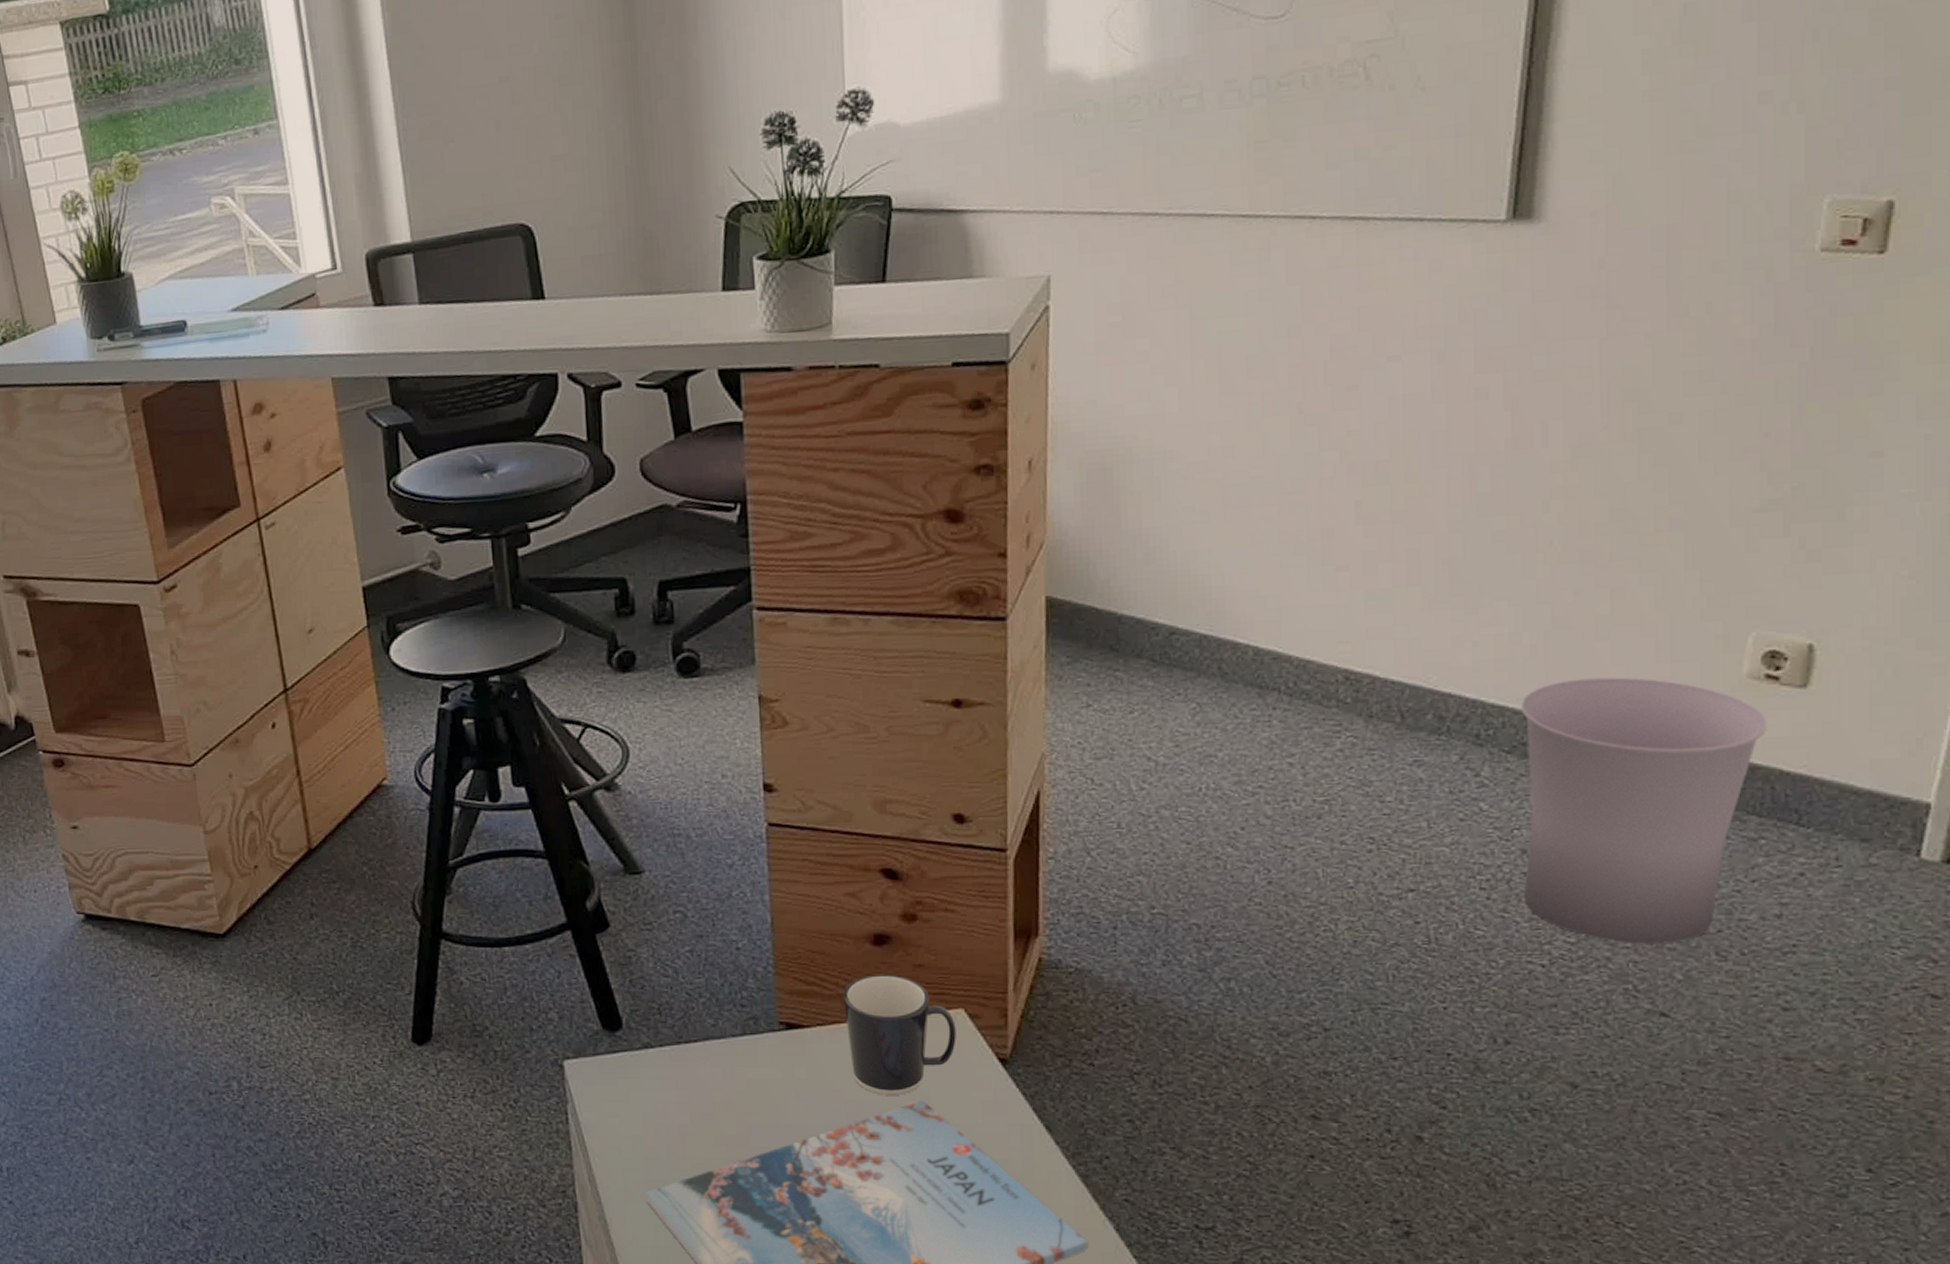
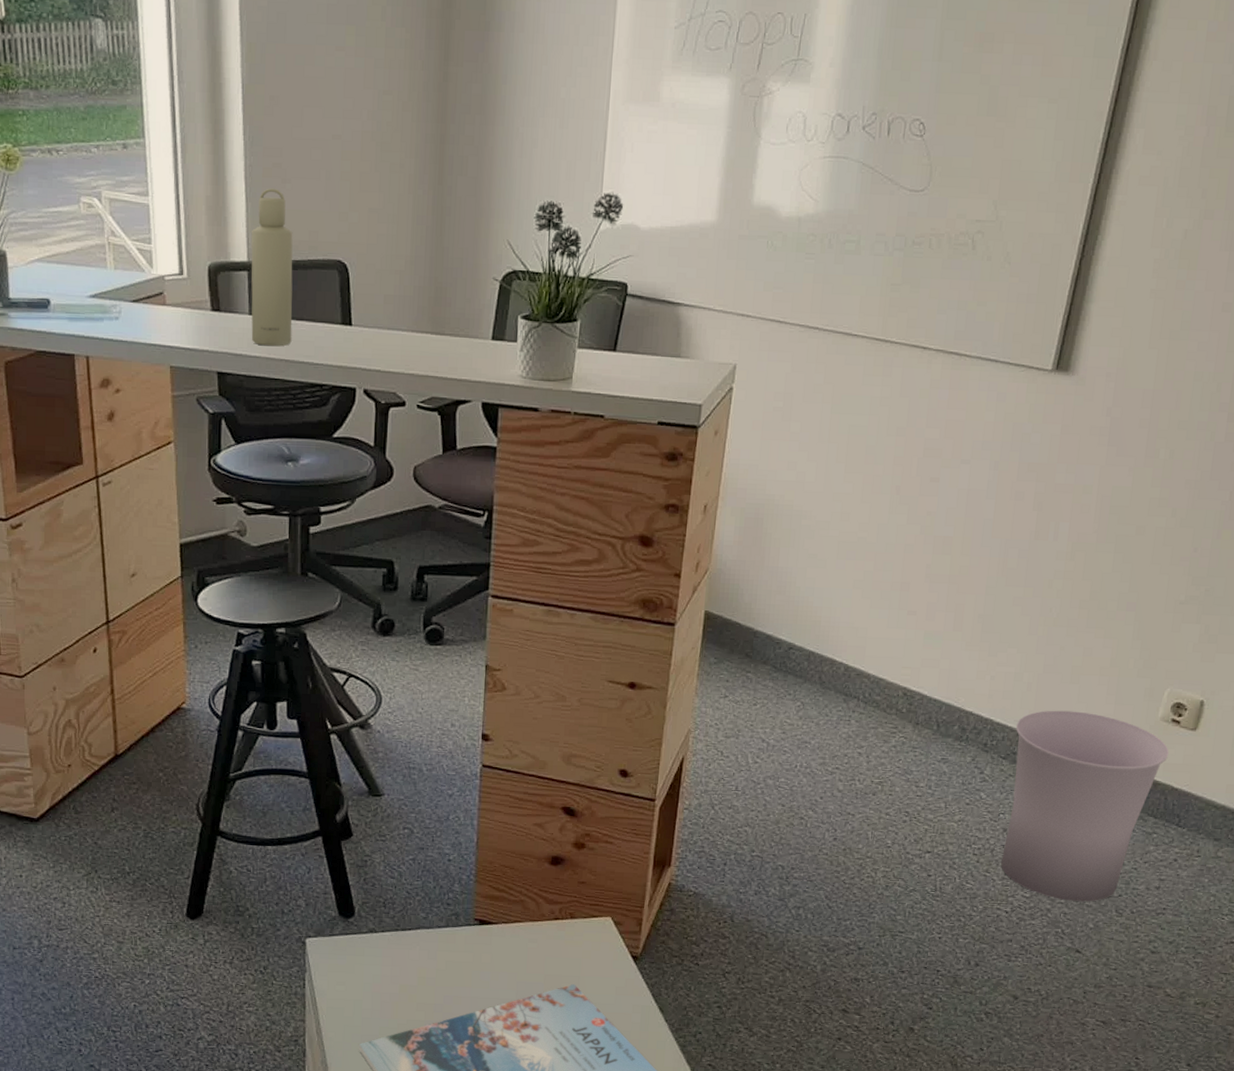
bottle: none [413,151,474,339] -> present [251,188,293,347]
mug: present [842,974,956,1095] -> none [524,887,604,979]

